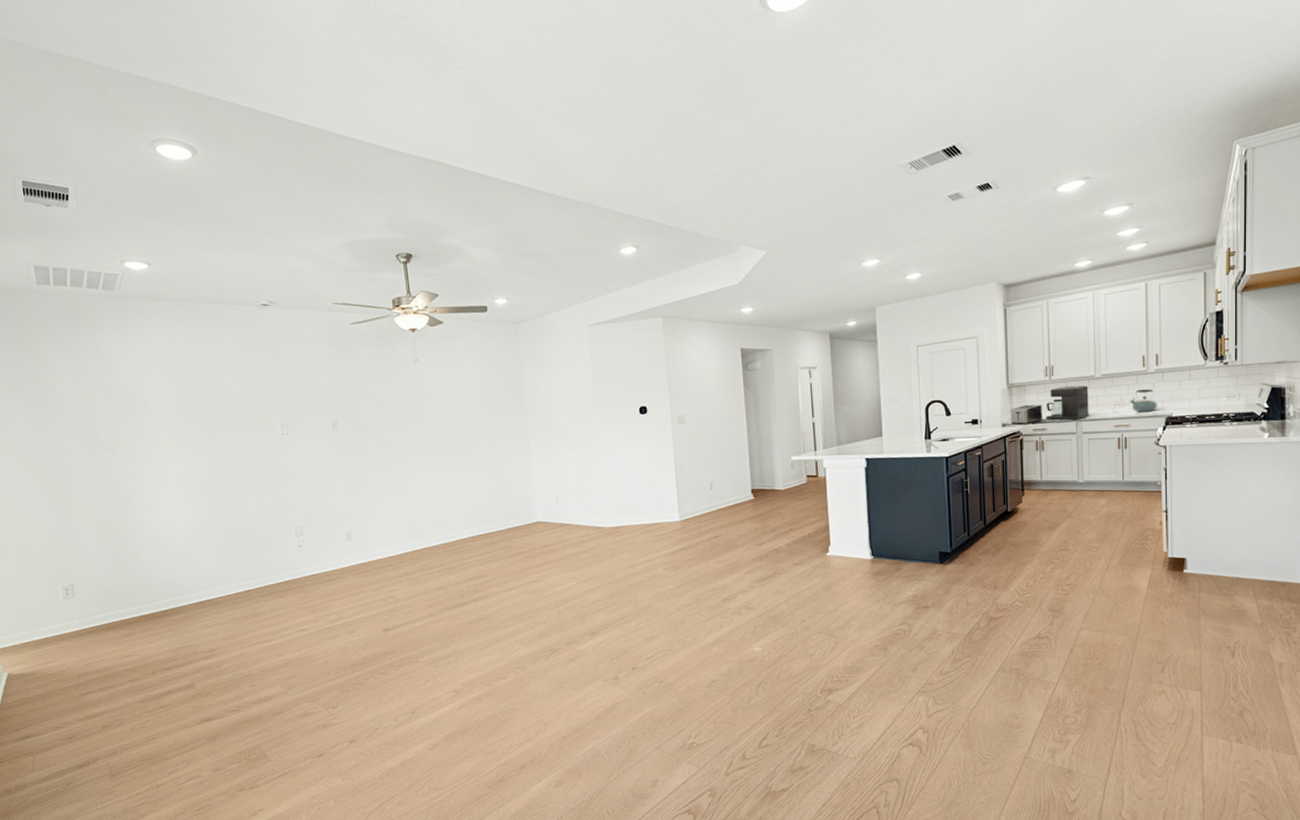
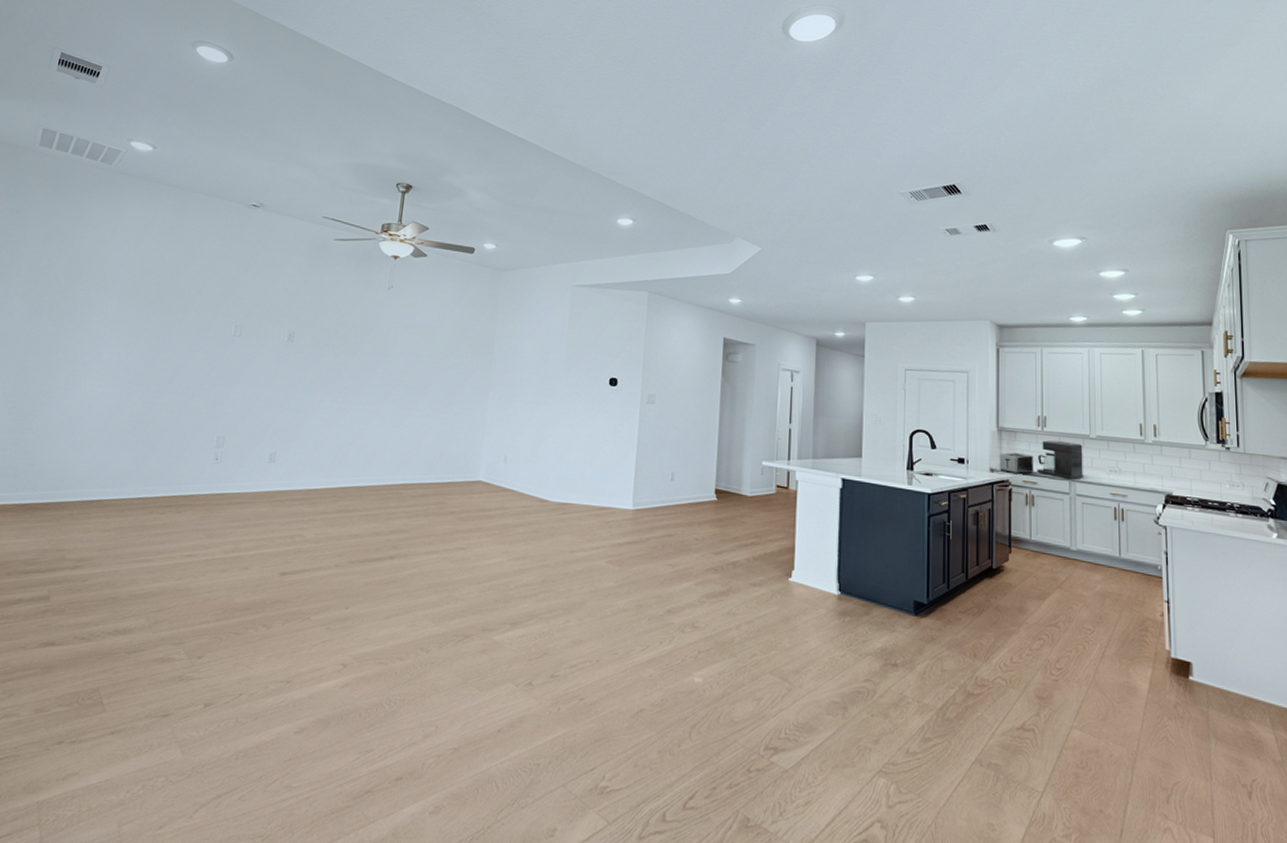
kettle: present [1129,389,1157,412] -> none [1125,459,1156,485]

